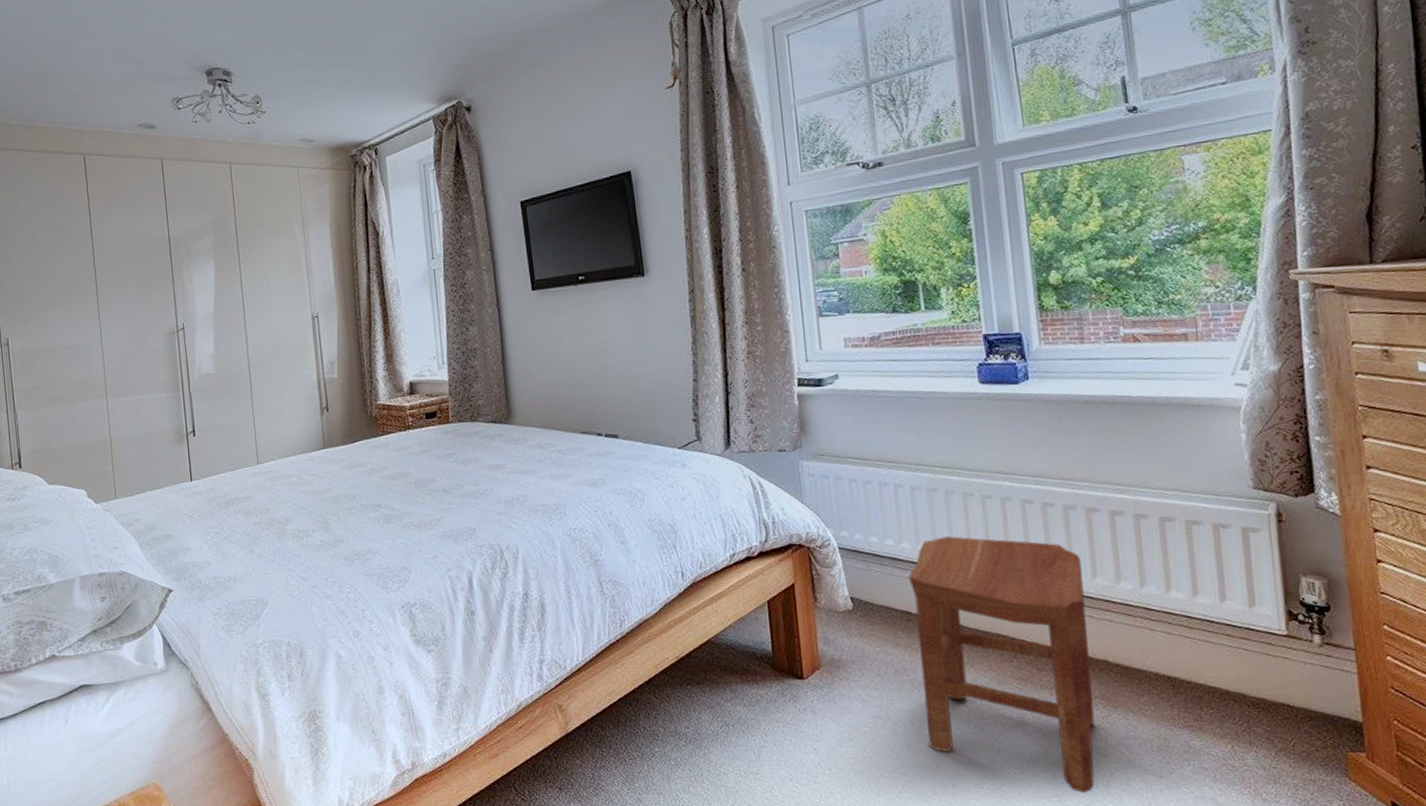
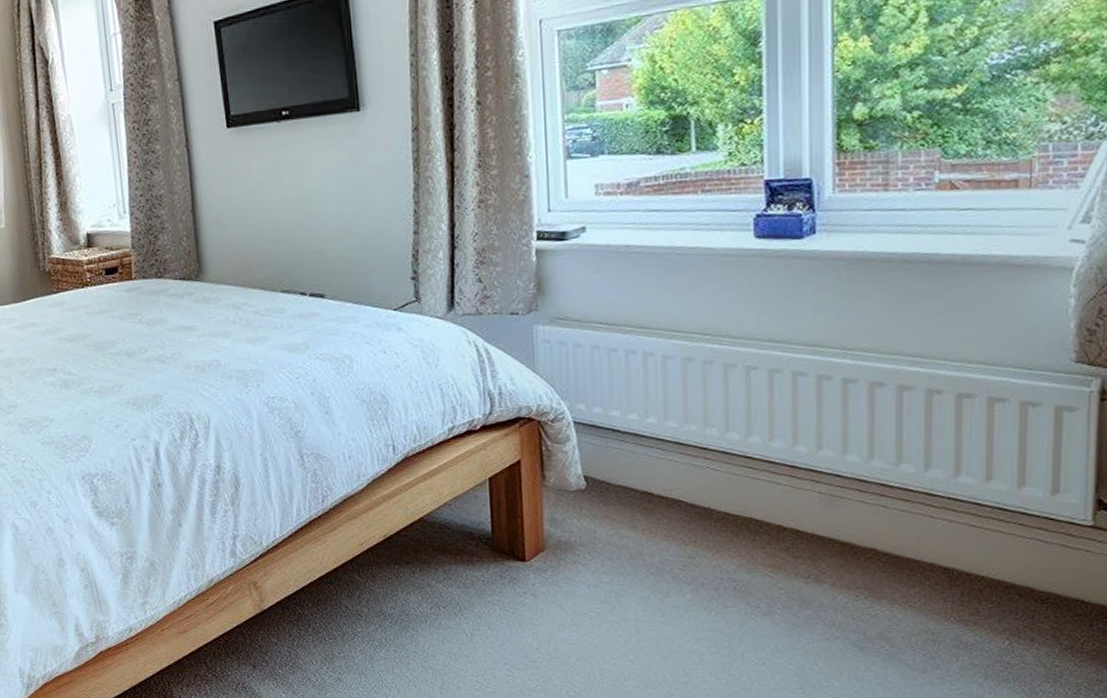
stool: present [908,536,1095,794] -> none [652,411,857,687]

